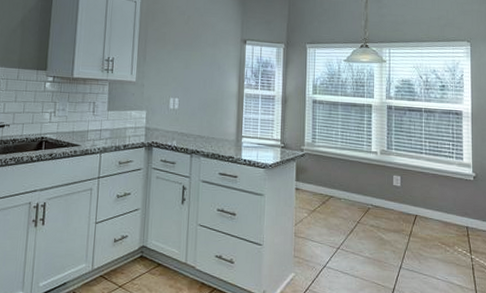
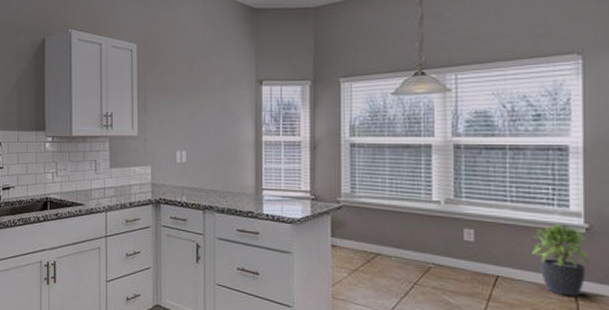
potted plant: none [439,171,476,232] -> present [532,222,589,297]

